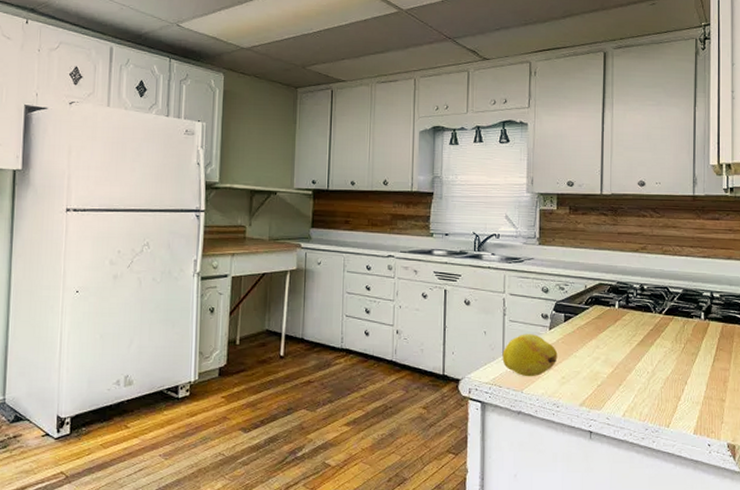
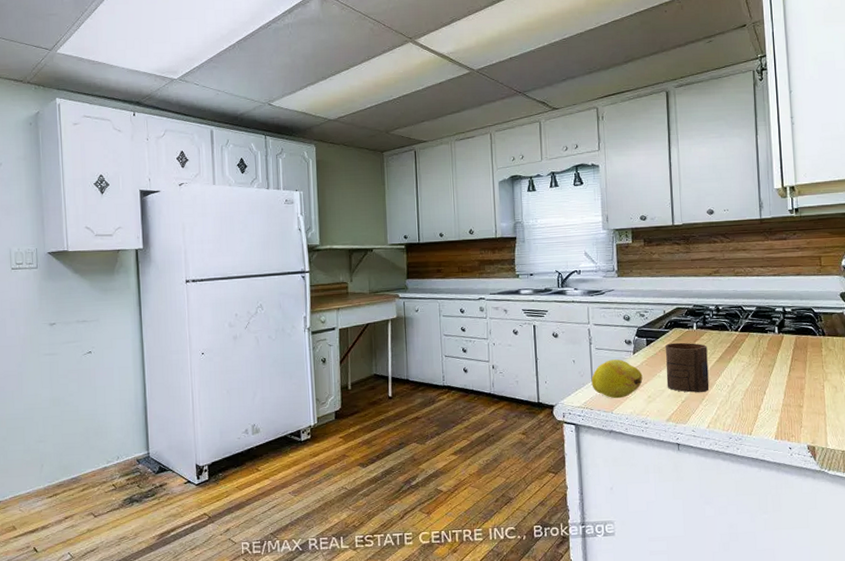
cup: none [583,321,628,378] -> present [666,342,710,393]

